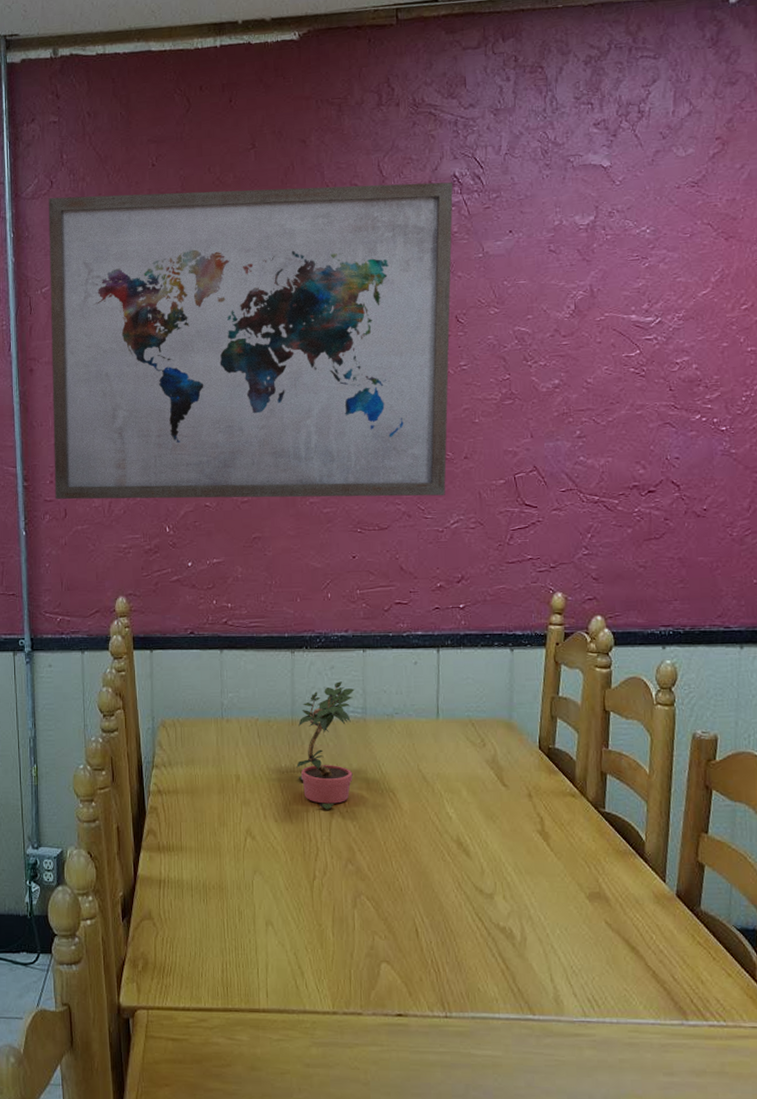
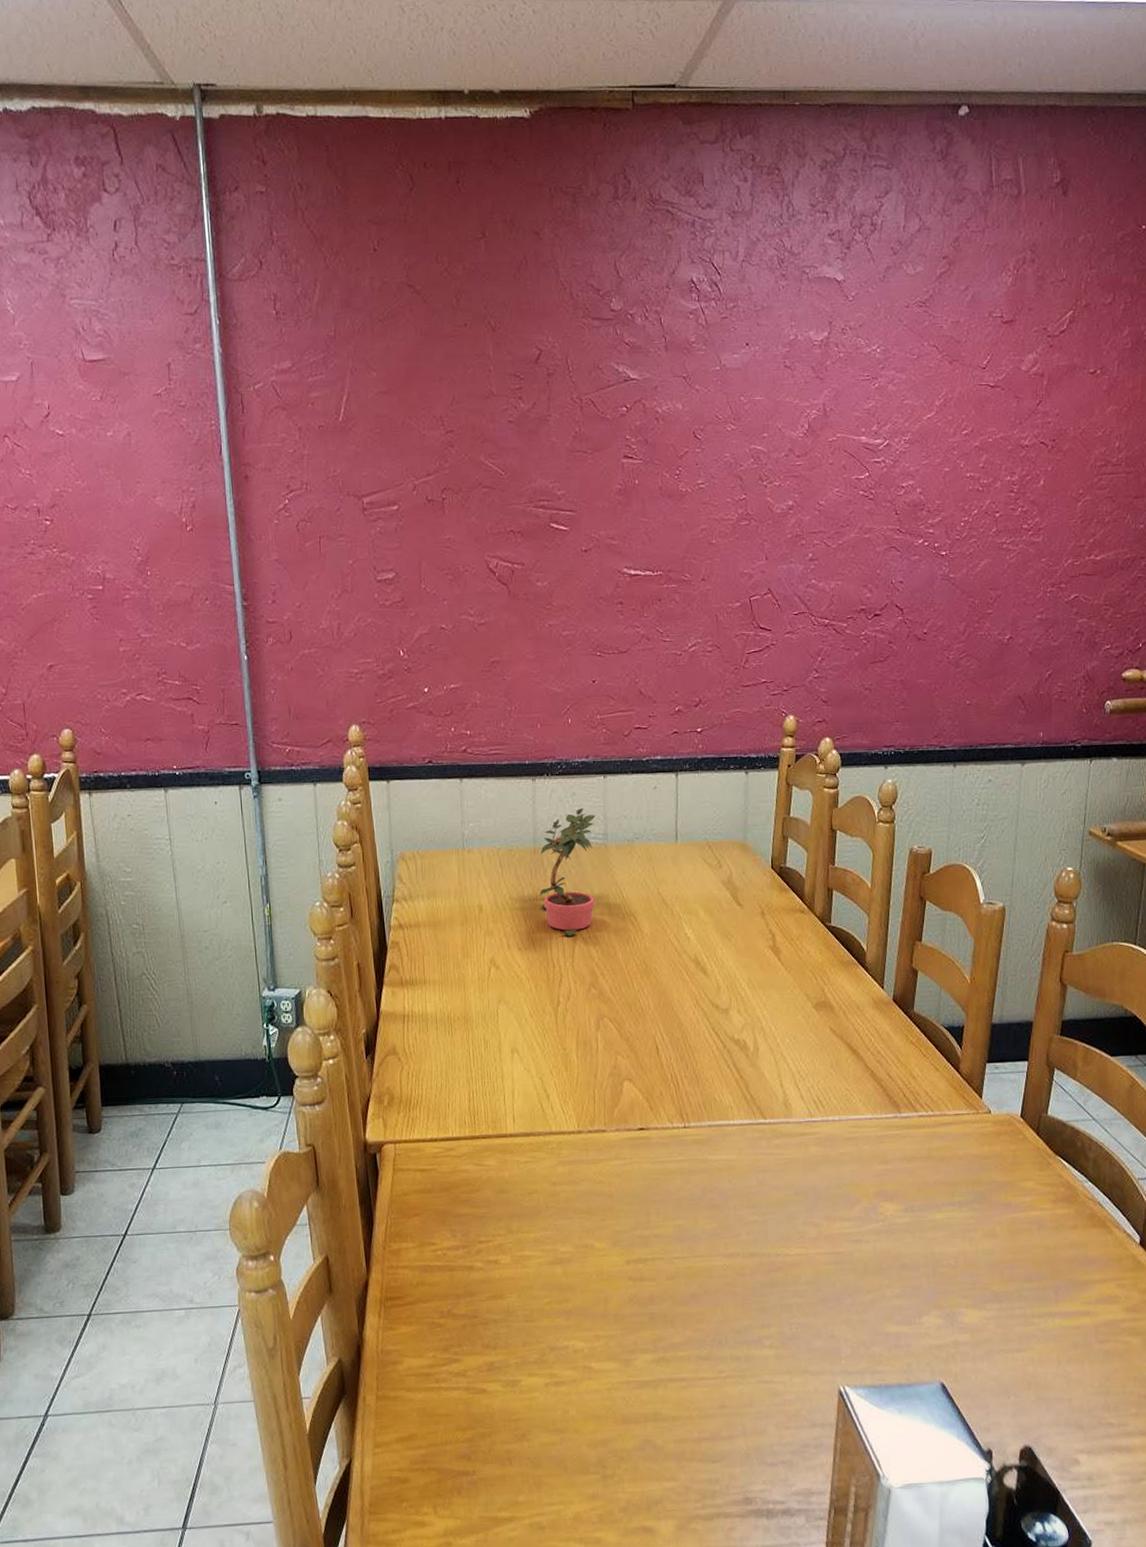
wall art: present [48,182,454,500] -> none [257,280,691,621]

